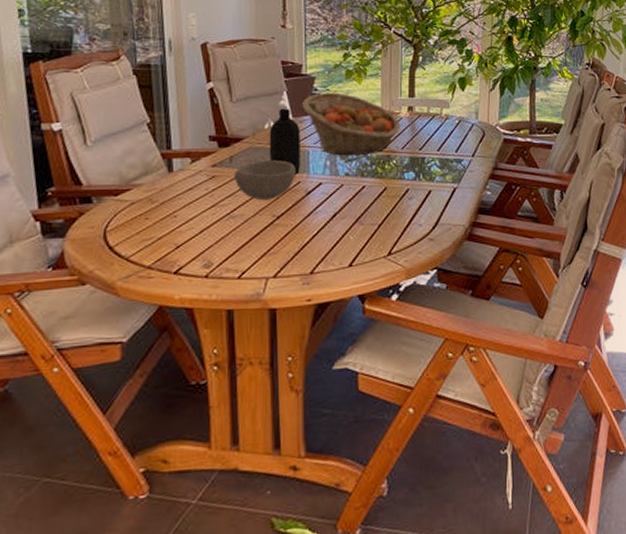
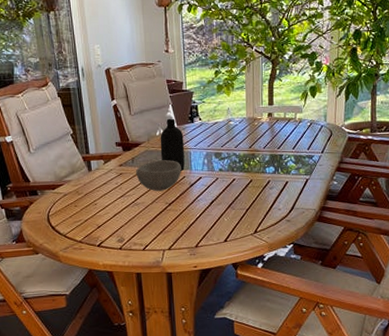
fruit basket: present [302,92,401,156] -> none [184,104,262,155]

